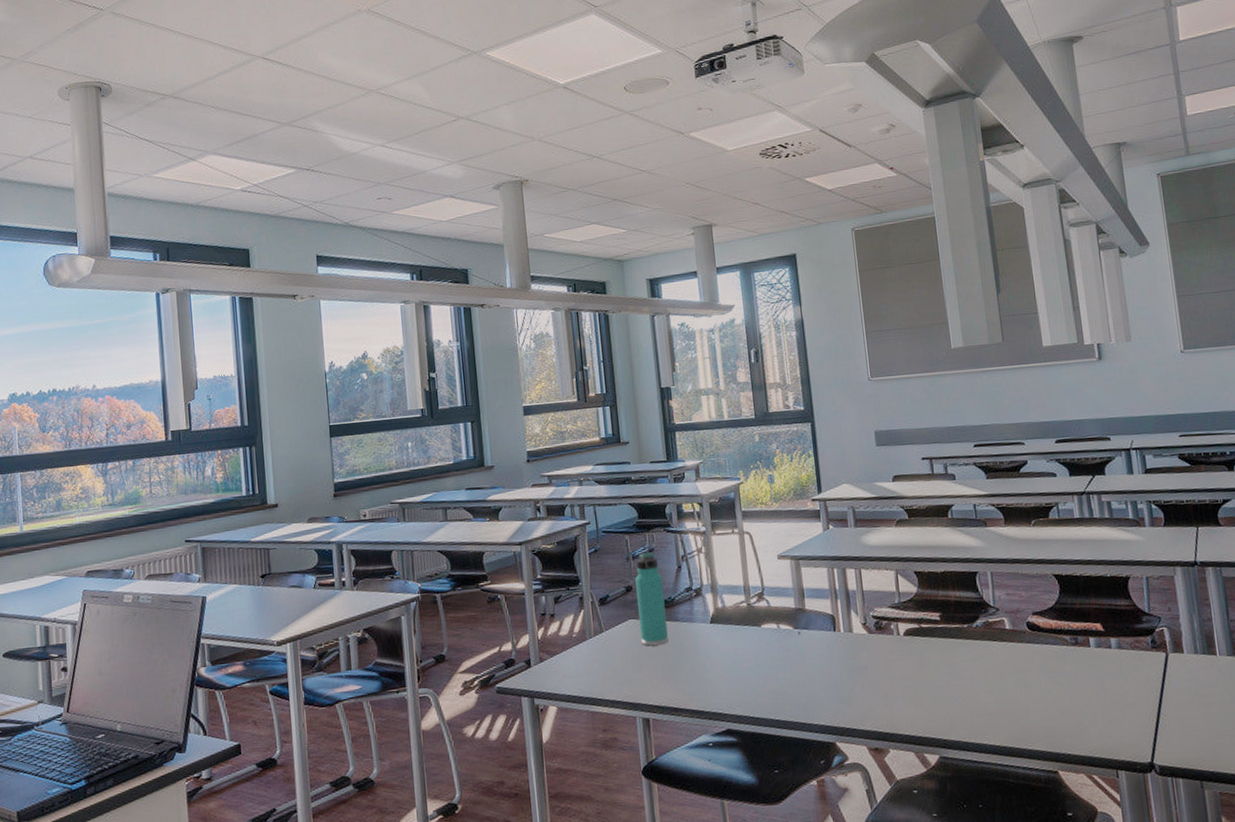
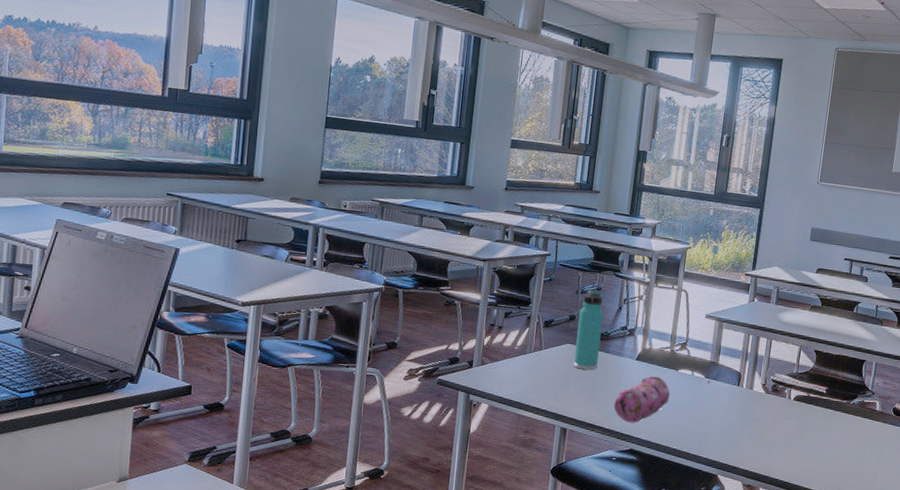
pencil case: none [696,638,759,699] -> present [614,376,670,423]

